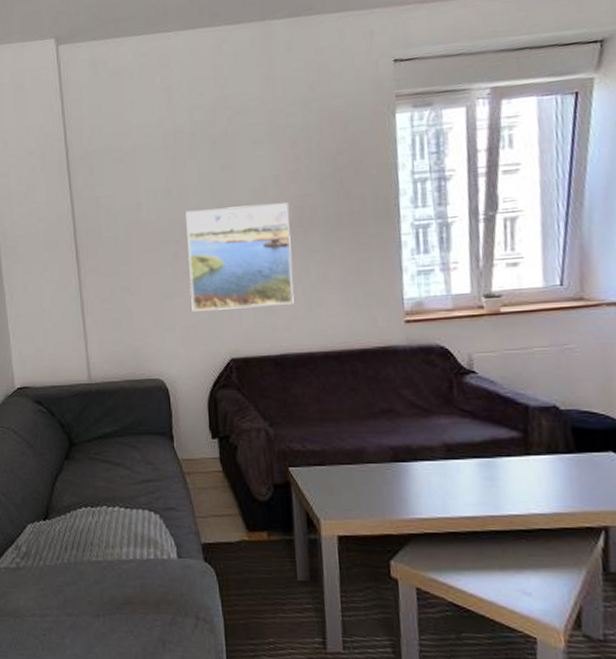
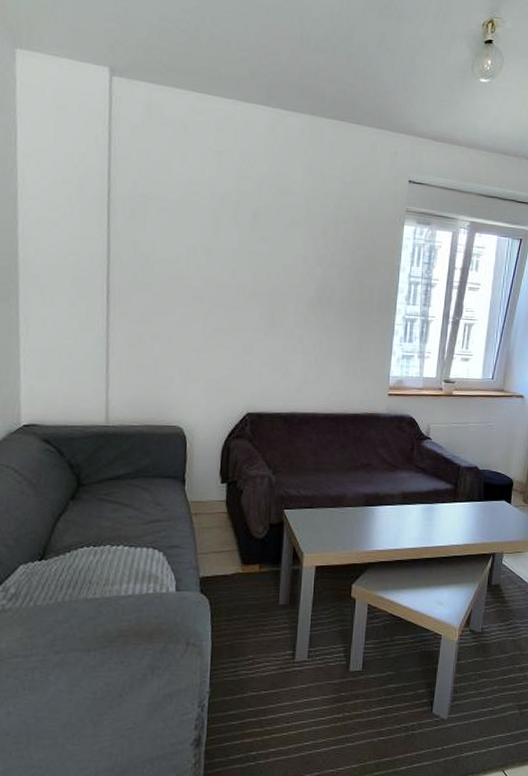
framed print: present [186,202,294,311] -> none [217,272,314,370]

